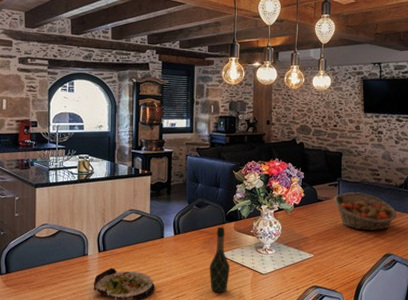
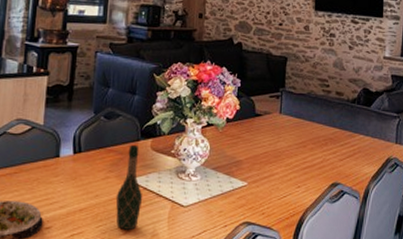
fruit basket: present [333,192,397,230] -> none [274,106,348,154]

